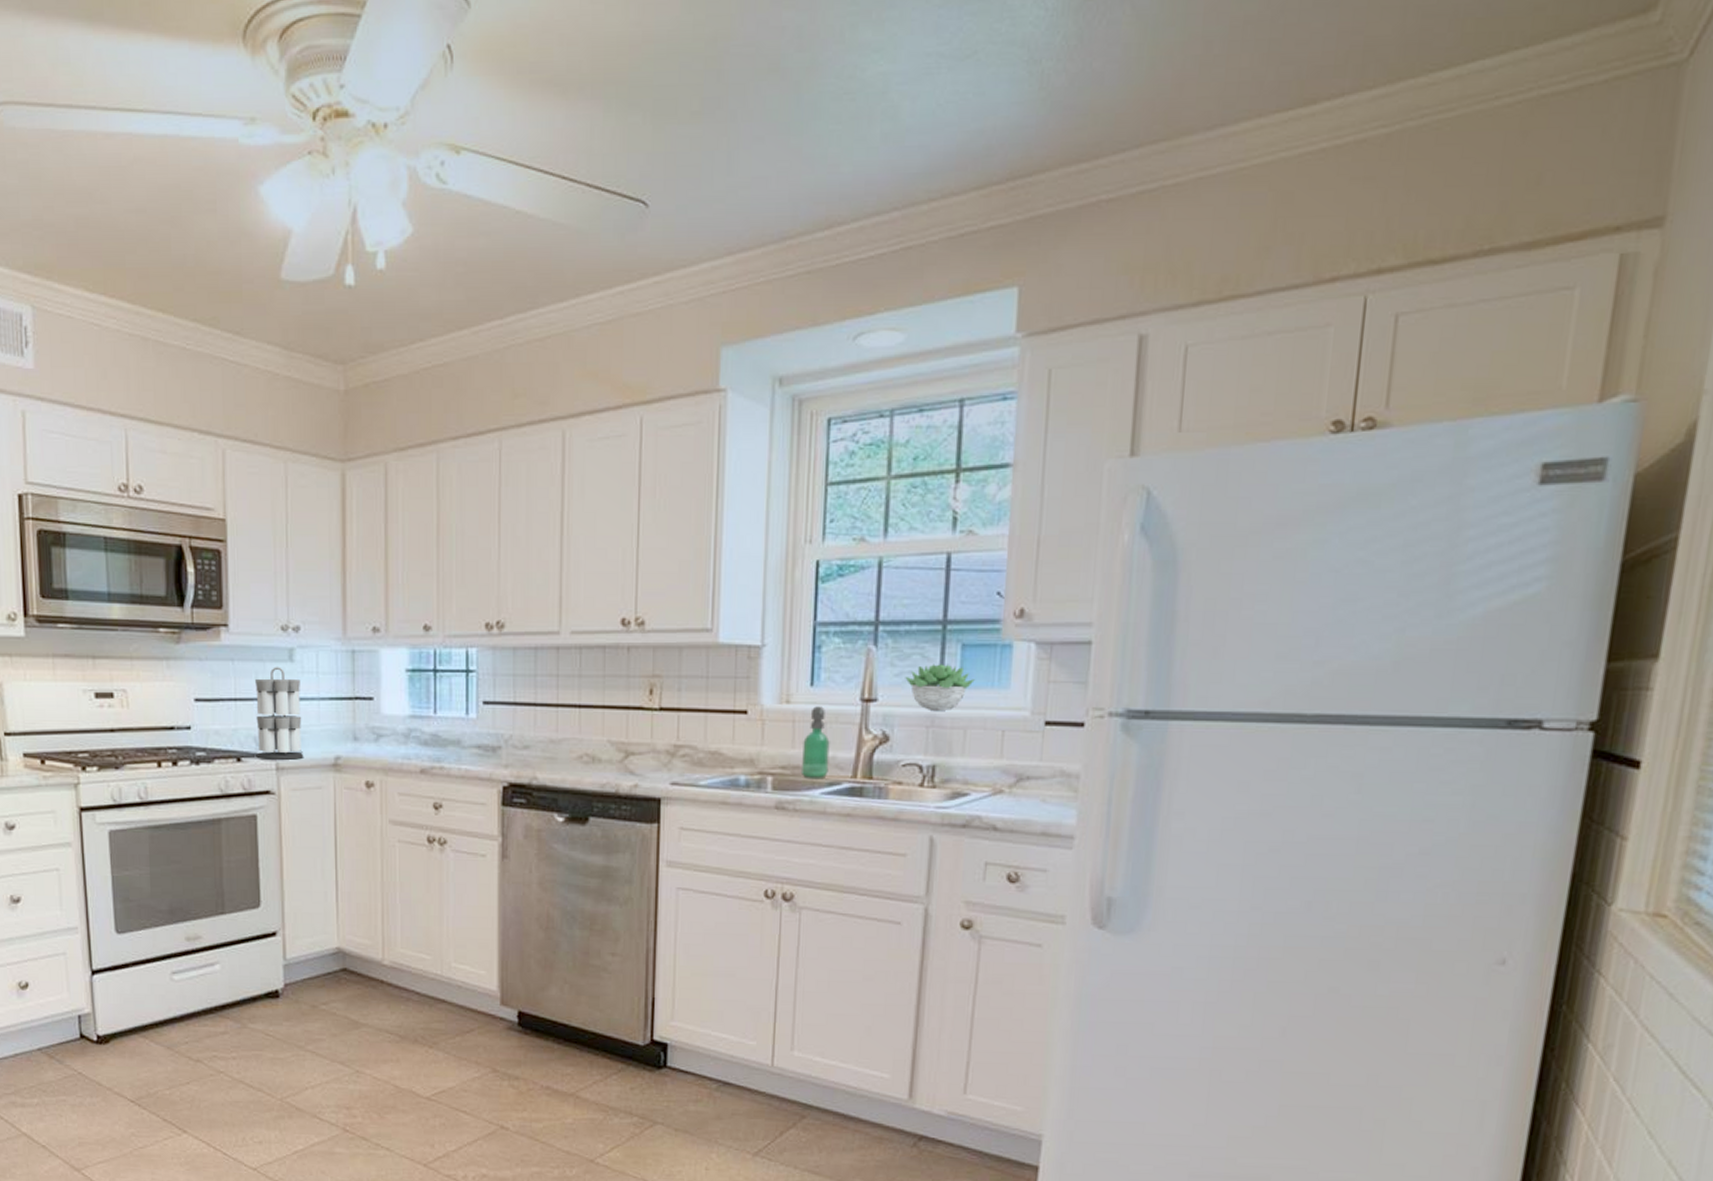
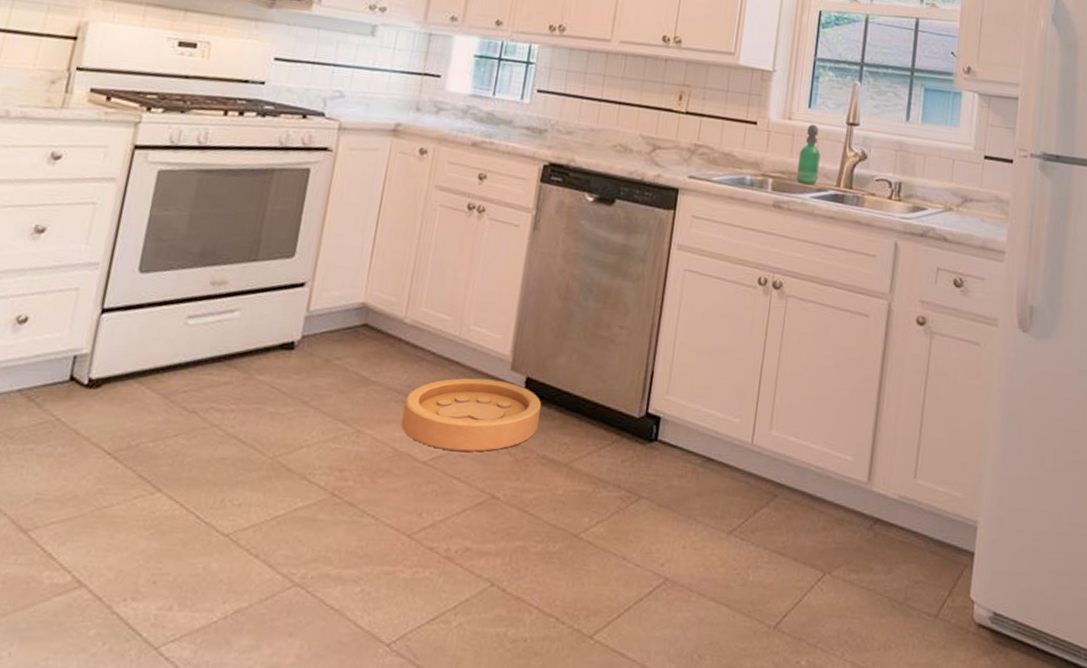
spice rack: present [255,667,304,760] -> none [321,39,377,123]
pet bowl: none [397,1015,538,1087] -> present [401,378,542,452]
succulent plant: present [905,664,975,712] -> none [881,101,933,140]

